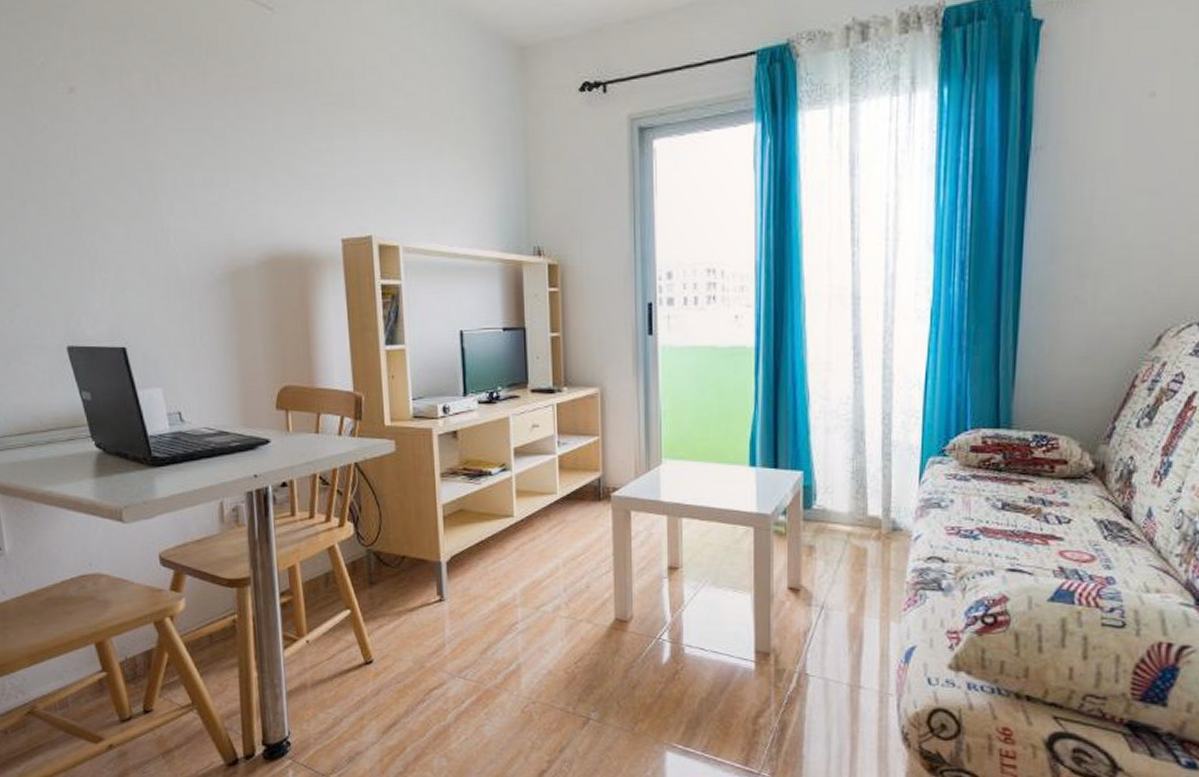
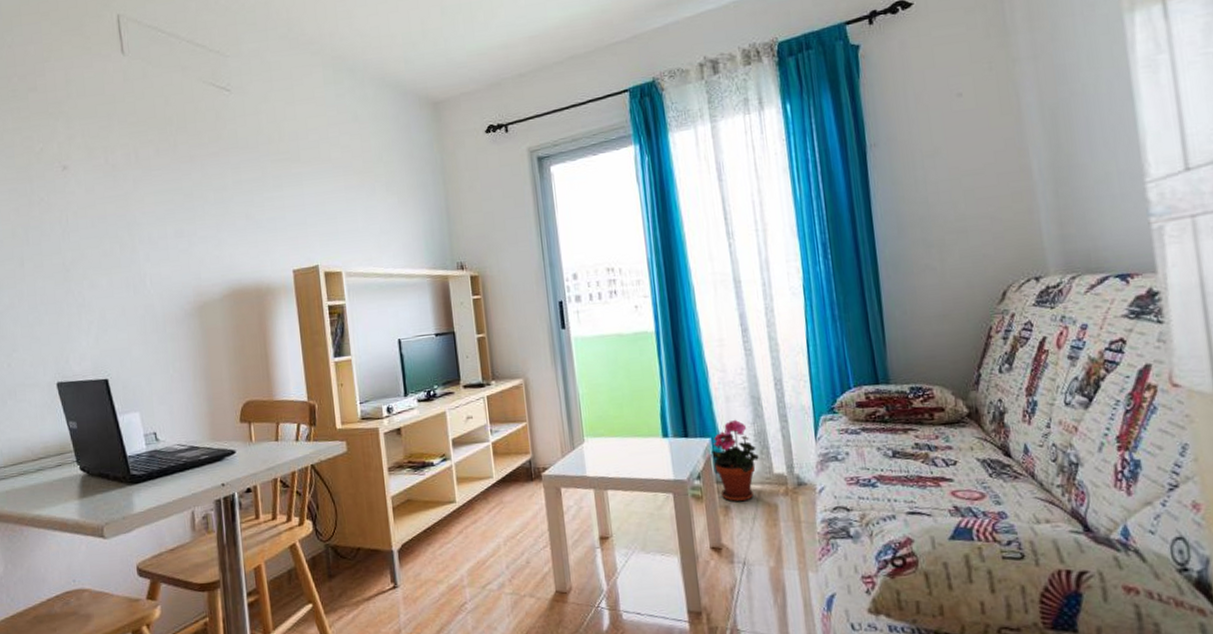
potted plant: none [800,453,854,543] -> present [710,419,759,502]

